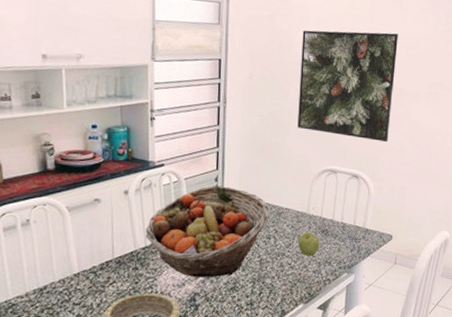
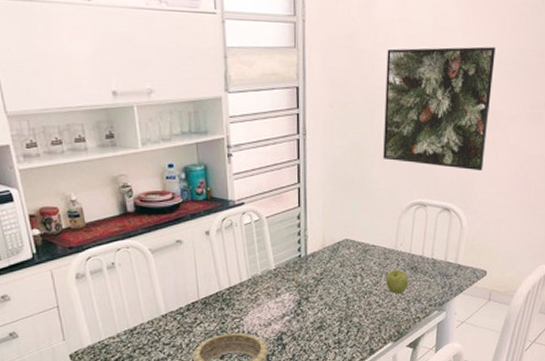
fruit basket: present [145,185,271,277] -> none [229,223,357,317]

